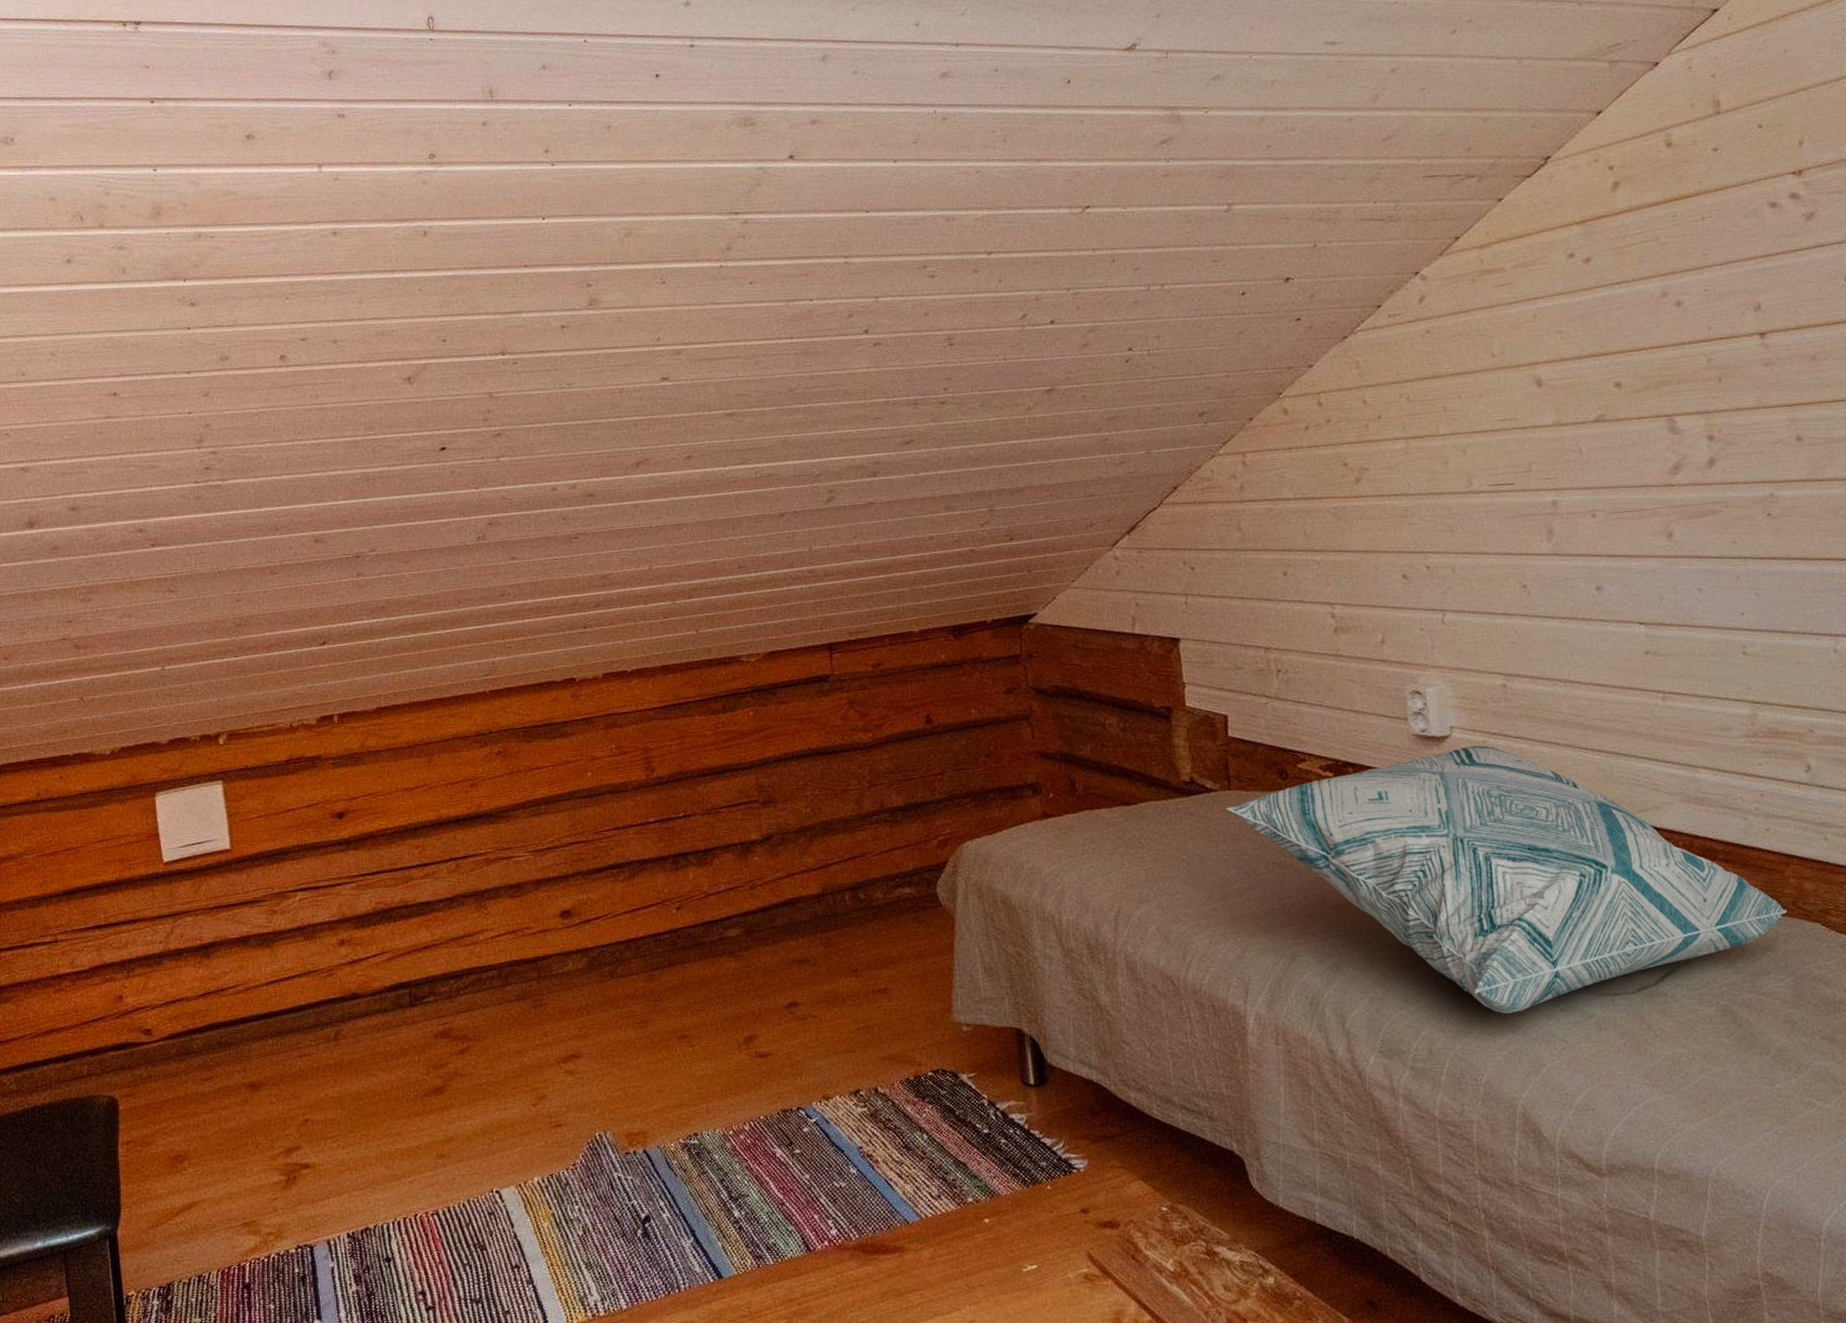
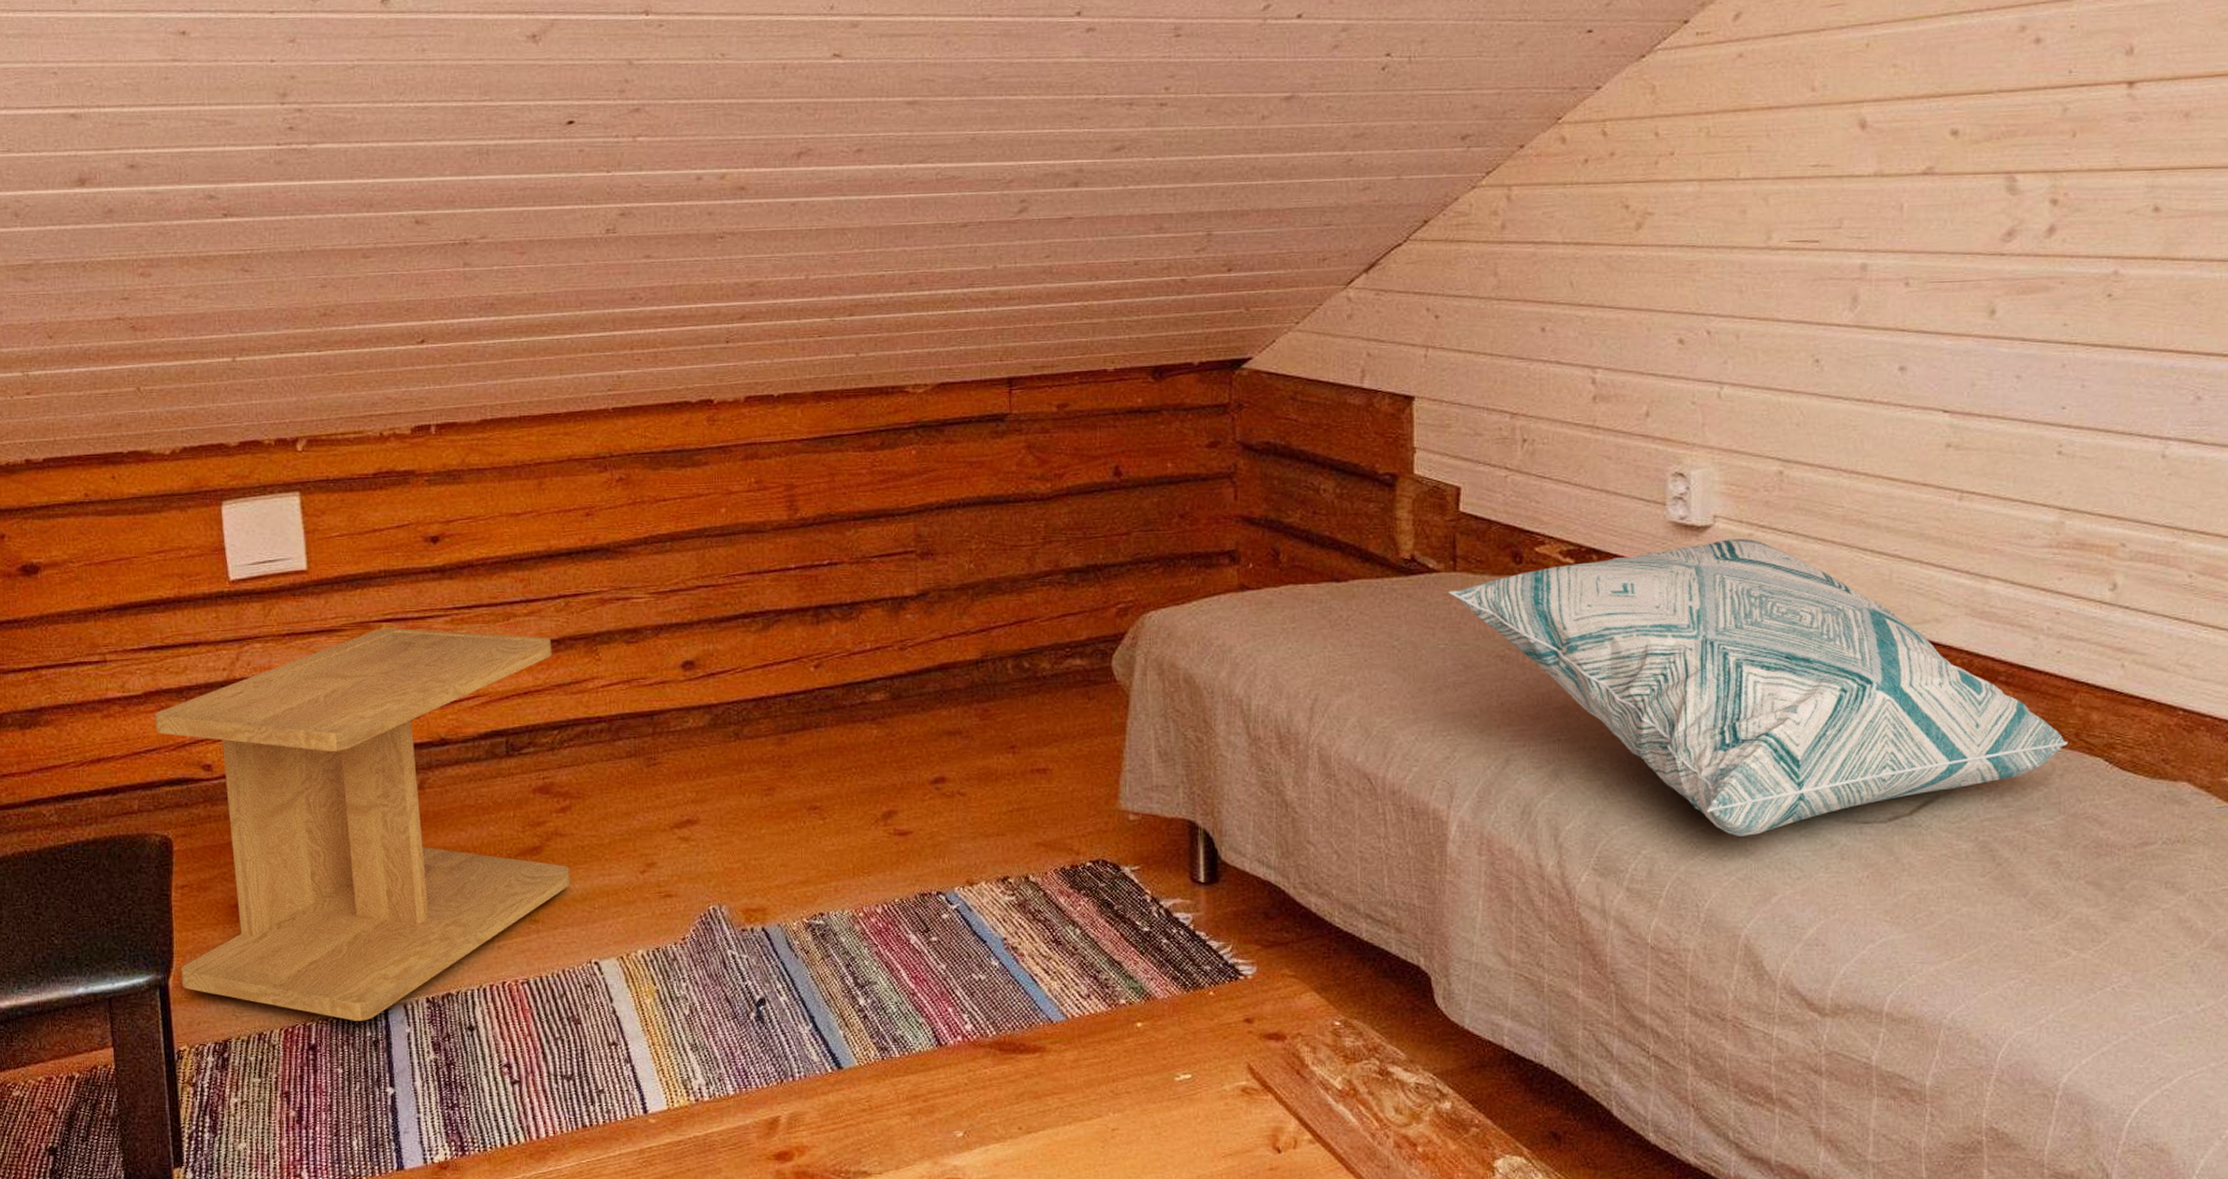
side table: none [100,896,471,1259] -> present [154,627,571,1021]

